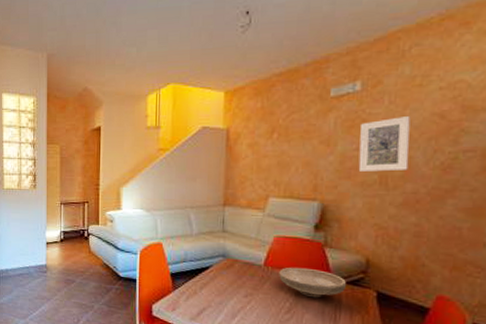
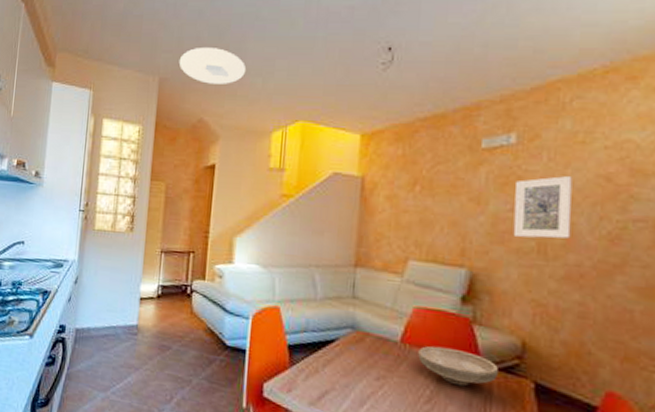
ceiling light: none [63,22,122,56] -> present [179,46,247,84]

